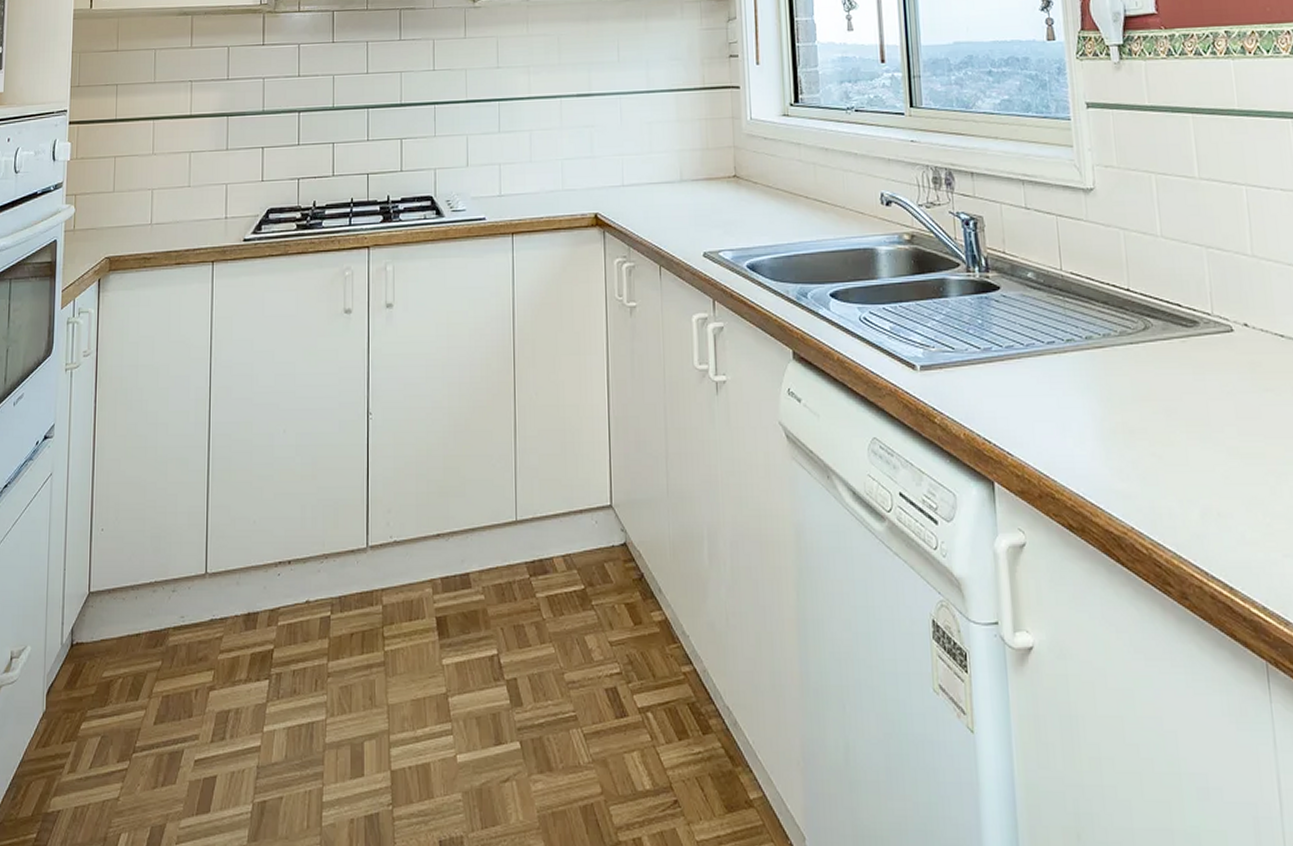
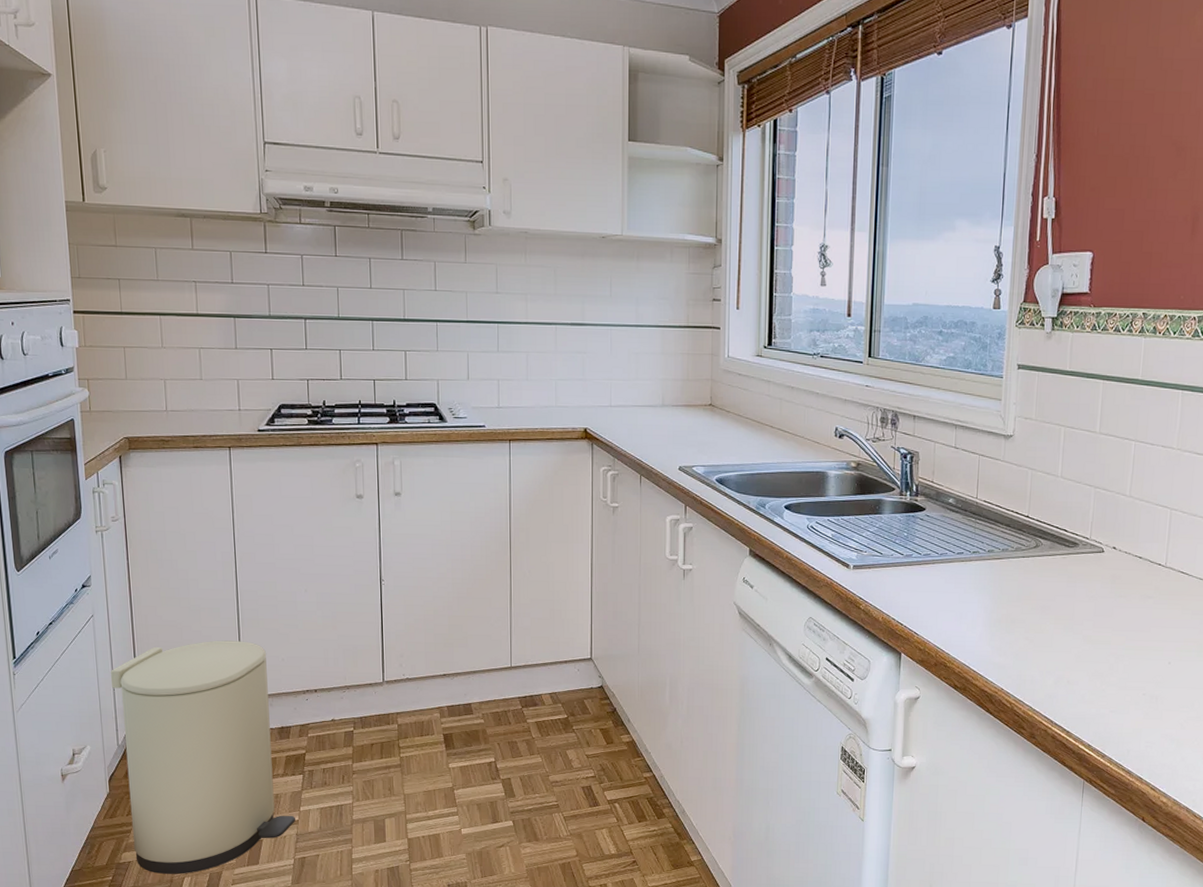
pedal bin: none [62,499,258,829] -> present [110,640,296,874]

